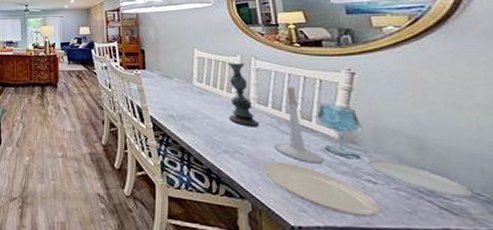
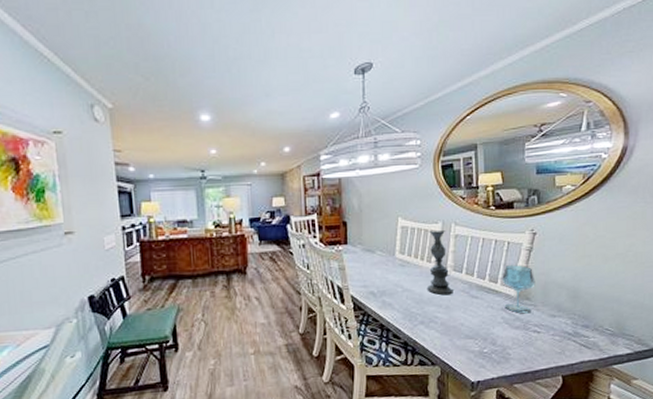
plate: present [263,162,380,217] -> none [453,325,540,363]
candlestick: present [275,86,324,164] -> none [465,250,503,323]
plate: present [366,159,473,197] -> none [535,311,603,334]

